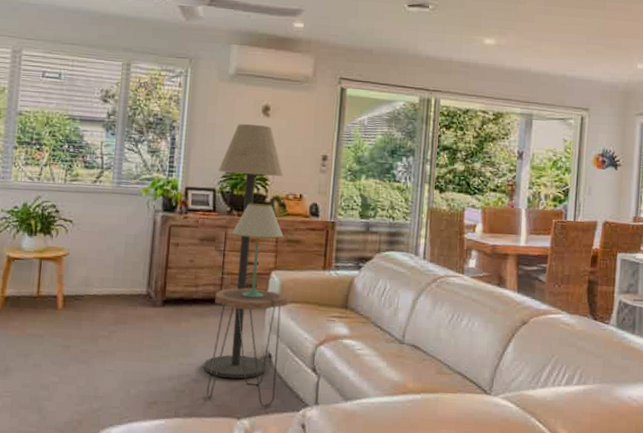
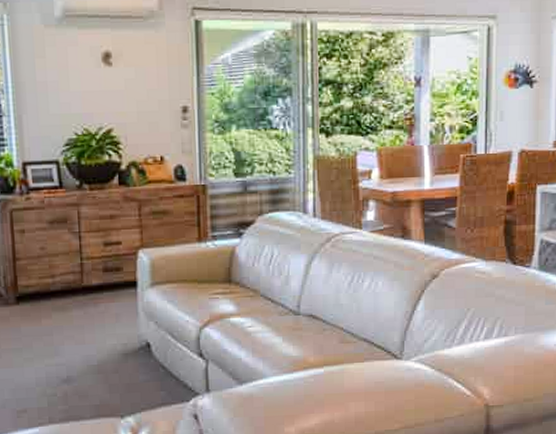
floor lamp: present [203,123,283,379] -> none [58,76,148,375]
side table: present [206,288,289,407] -> none [76,271,162,401]
table lamp: present [232,203,283,298] -> none [85,172,147,283]

